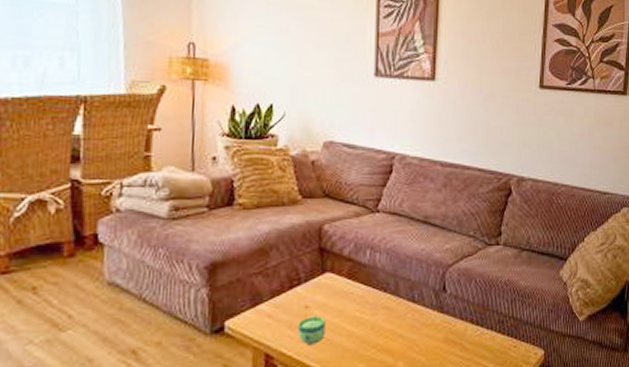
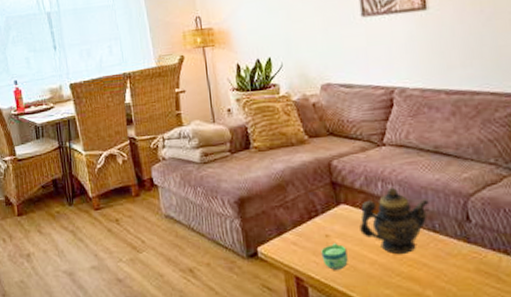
teapot: none [342,255,412,326] -> present [360,187,429,255]

